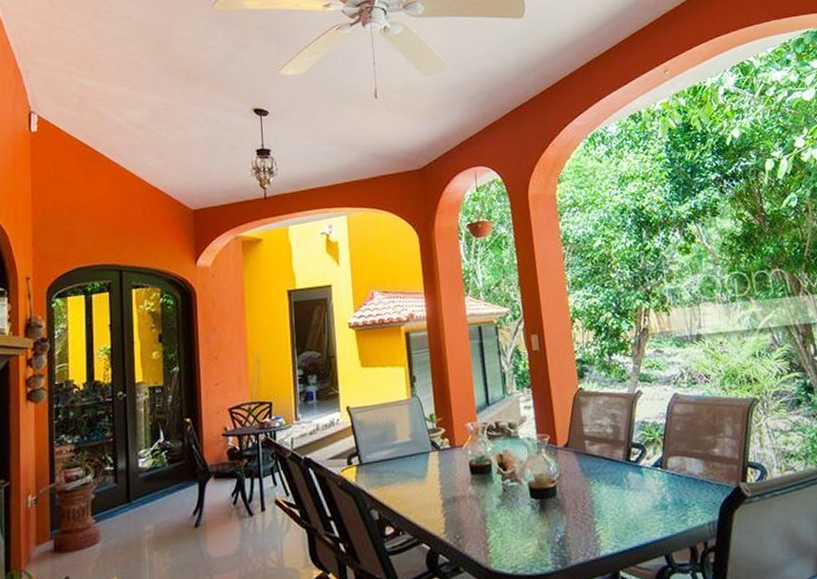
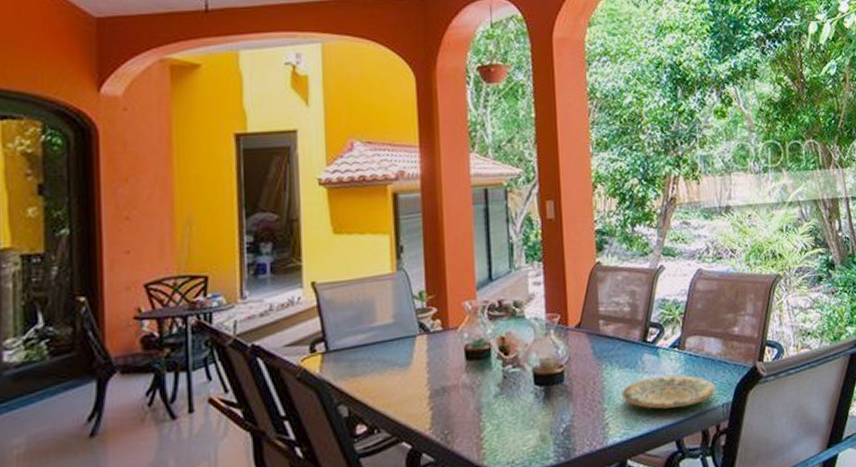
plate: none [609,492,701,524] -> present [621,375,716,409]

